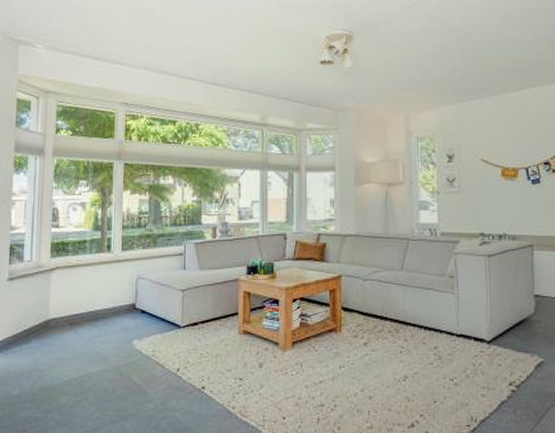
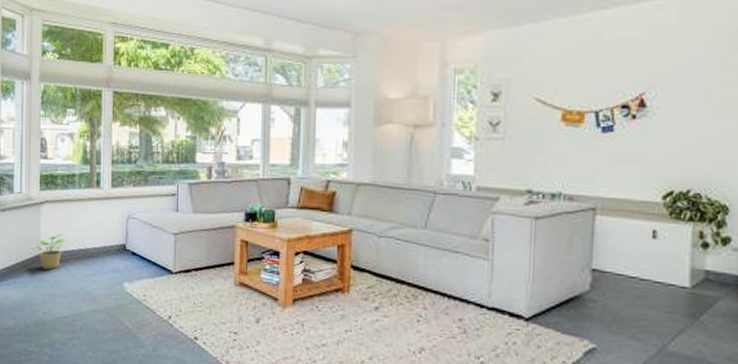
potted plant: none [45,298,77,334] -> present [36,234,67,270]

